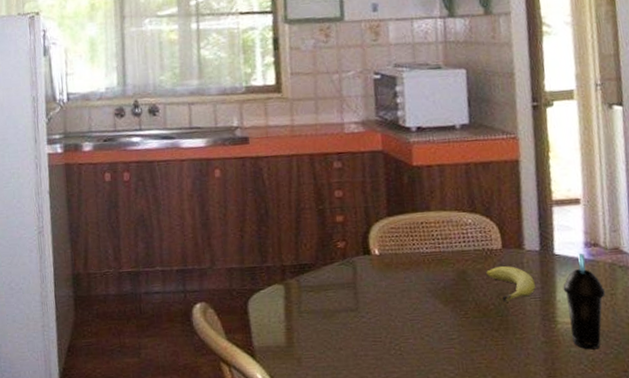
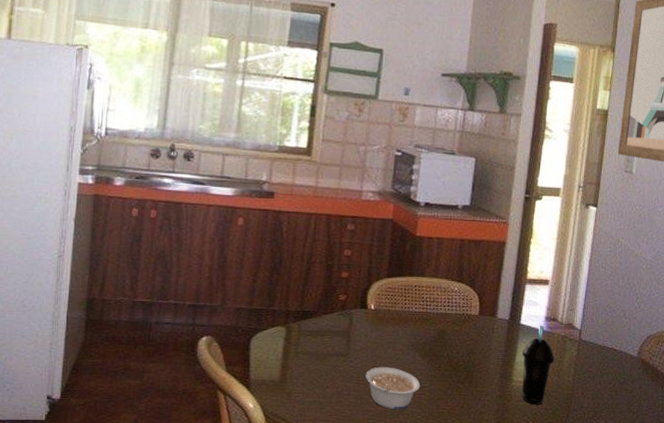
legume: none [381,319,448,369] -> present [366,366,421,410]
fruit: present [486,265,536,303] -> none [462,329,500,360]

